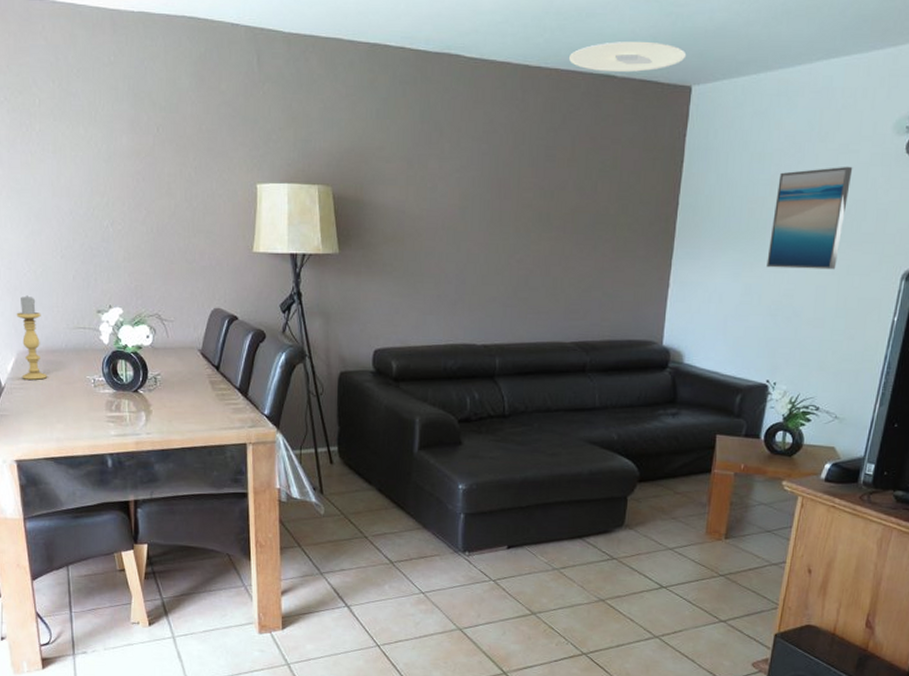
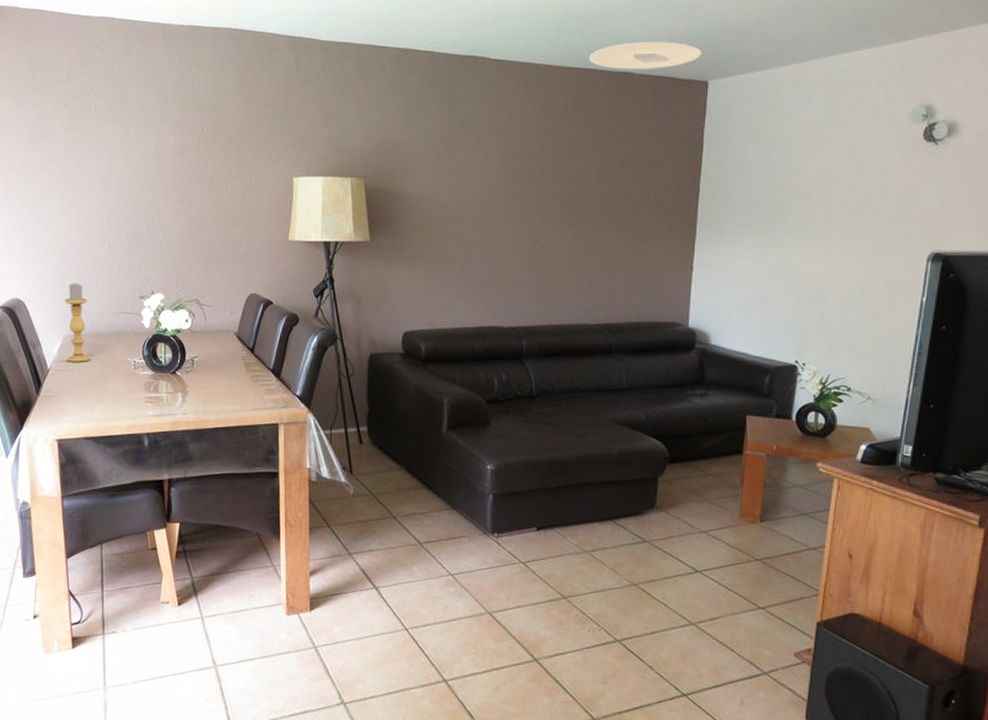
wall art: present [766,166,853,270] -> none [790,152,871,252]

